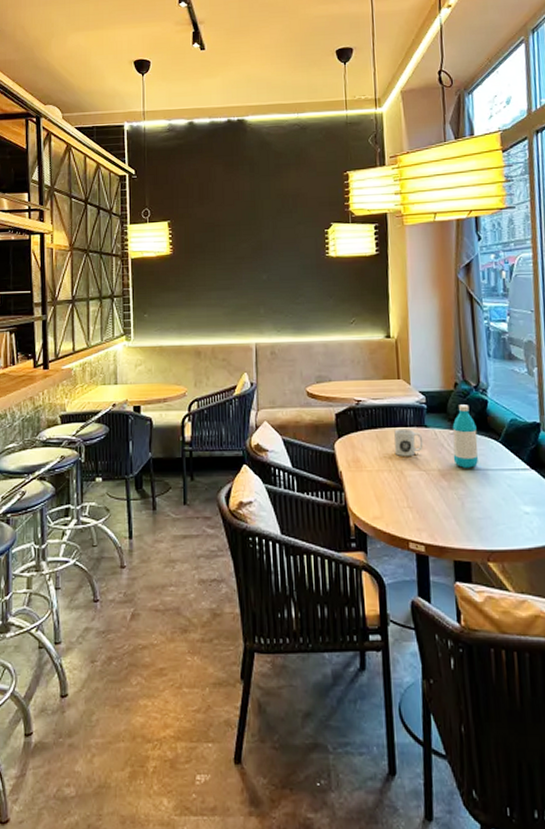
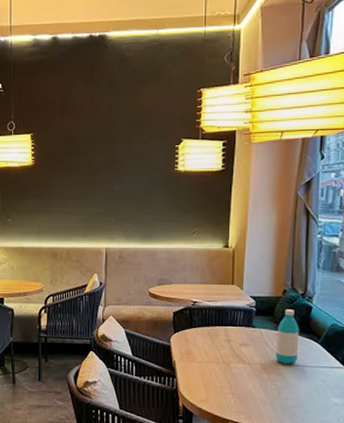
mug: present [394,429,423,457] -> none [223,328,250,352]

